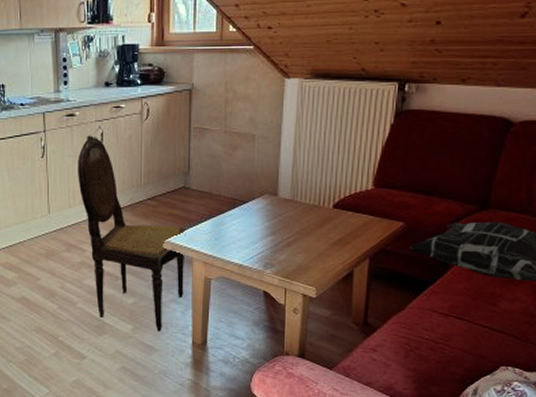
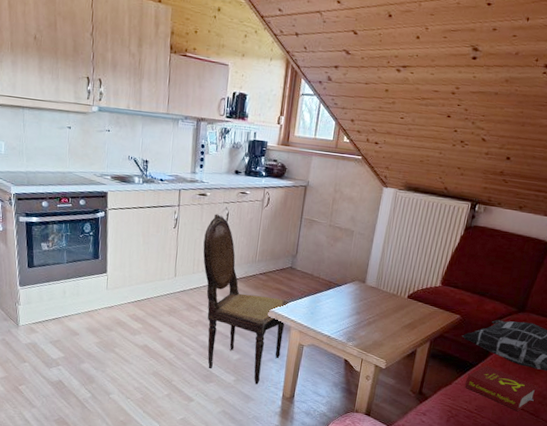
book: none [423,281,522,336] -> present [465,365,539,411]

